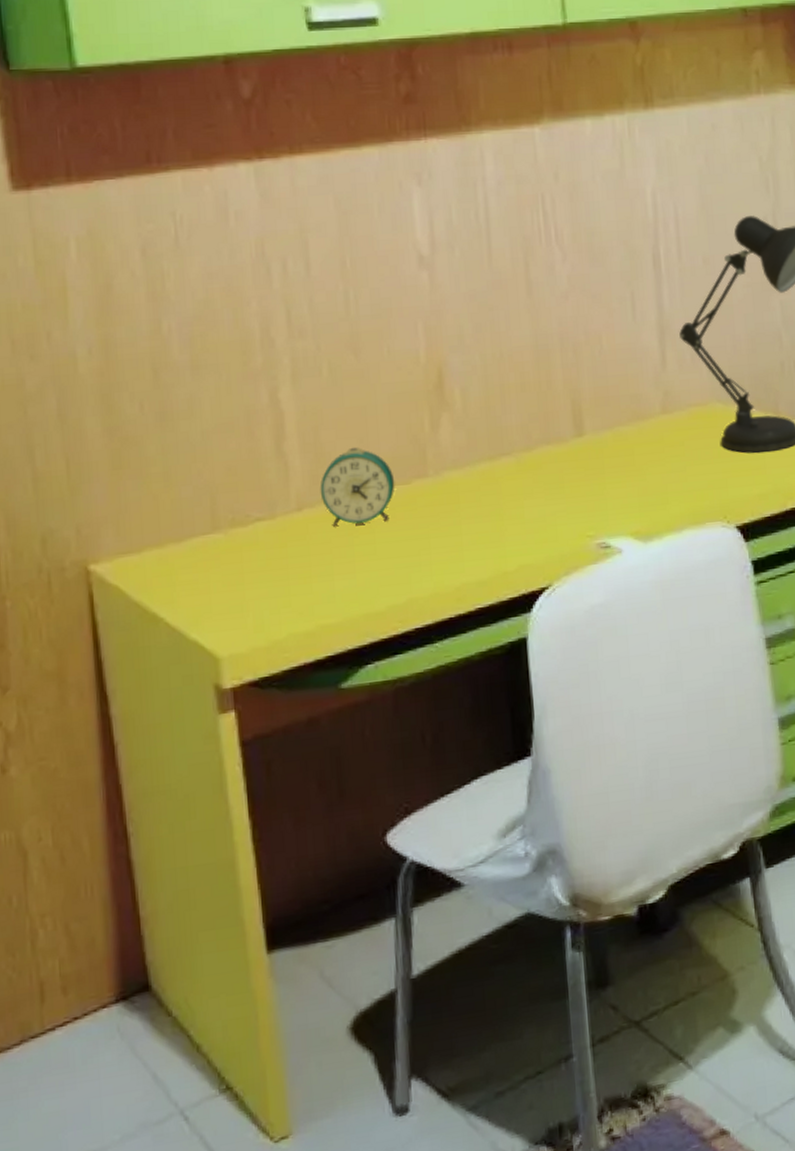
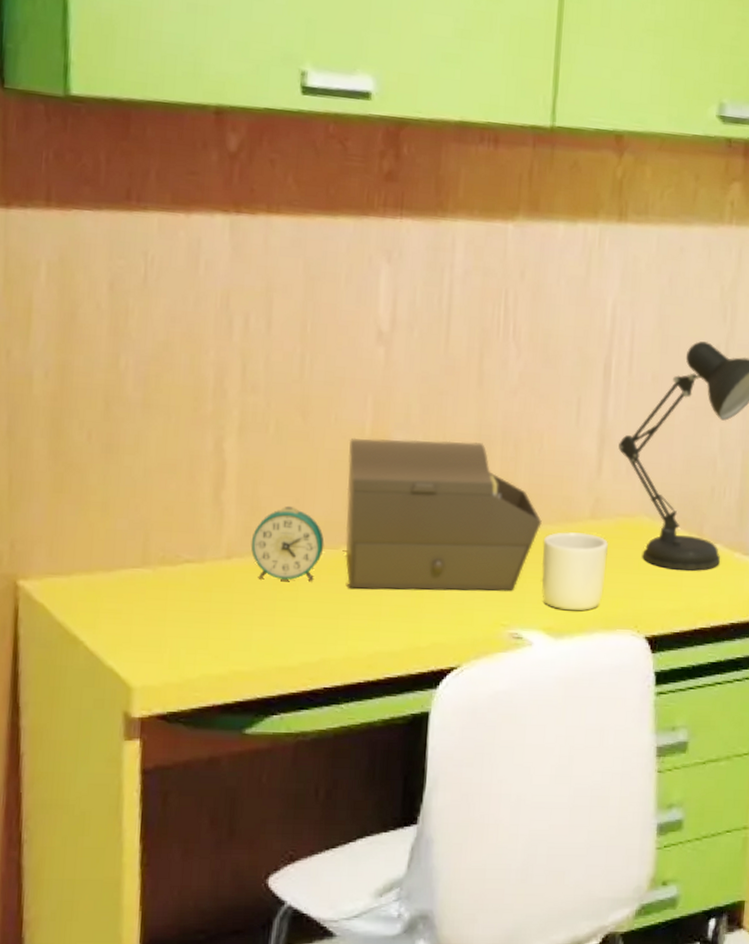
sewing box: none [405,353,613,523] -> present [345,437,542,591]
mug: none [617,429,687,512] -> present [541,532,608,611]

